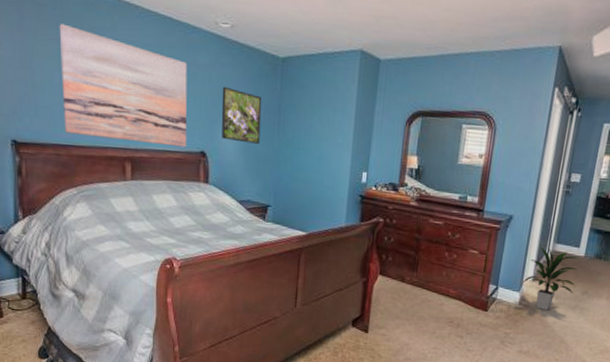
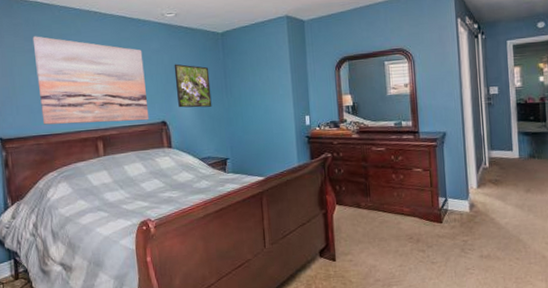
indoor plant: present [523,246,581,310] -> none [469,155,518,213]

